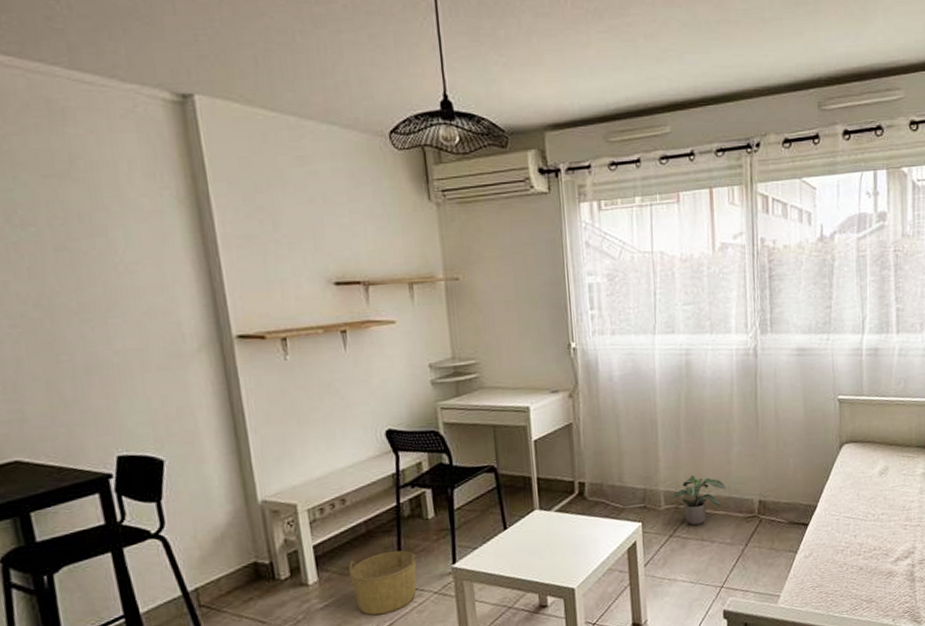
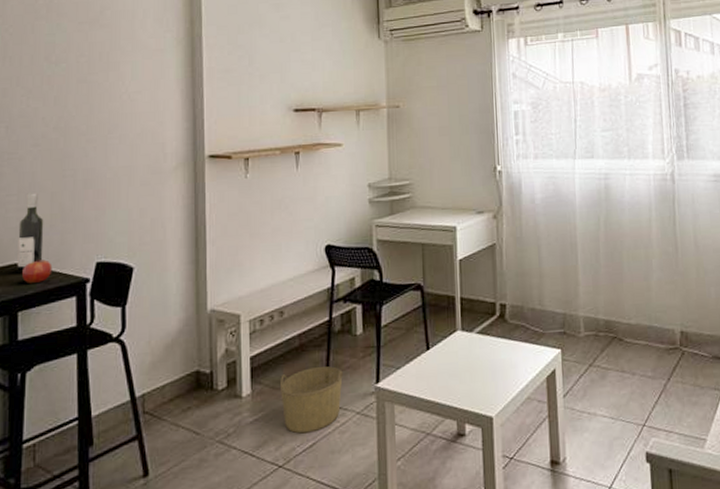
bottle: none [10,380,50,472] -> present [17,191,44,274]
fruit: none [26,454,65,483] -> present [22,258,53,284]
potted plant: present [671,475,726,526] -> none [591,301,646,356]

